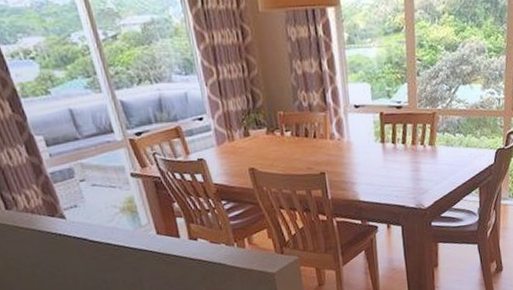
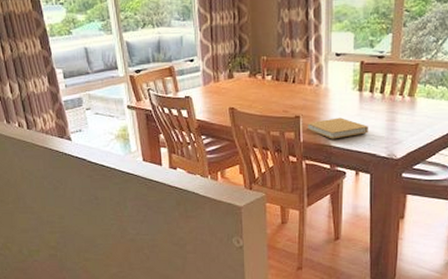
book: none [333,171,395,194] -> present [306,117,368,139]

